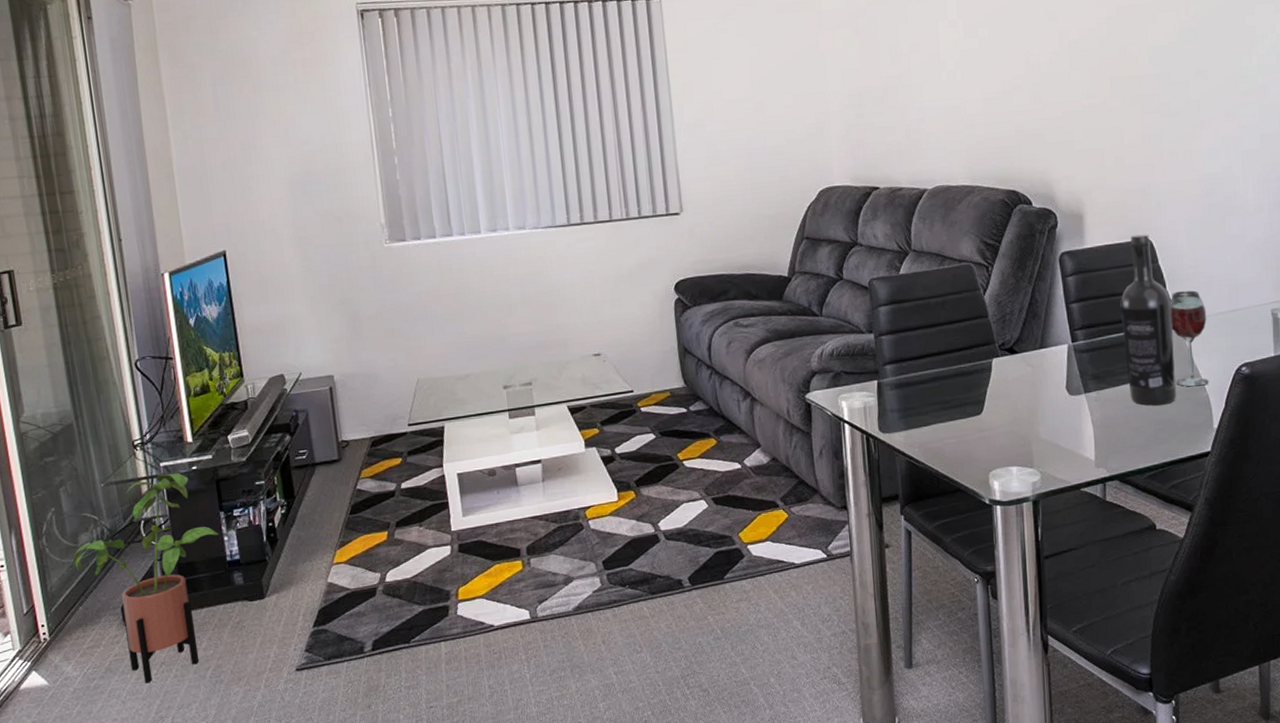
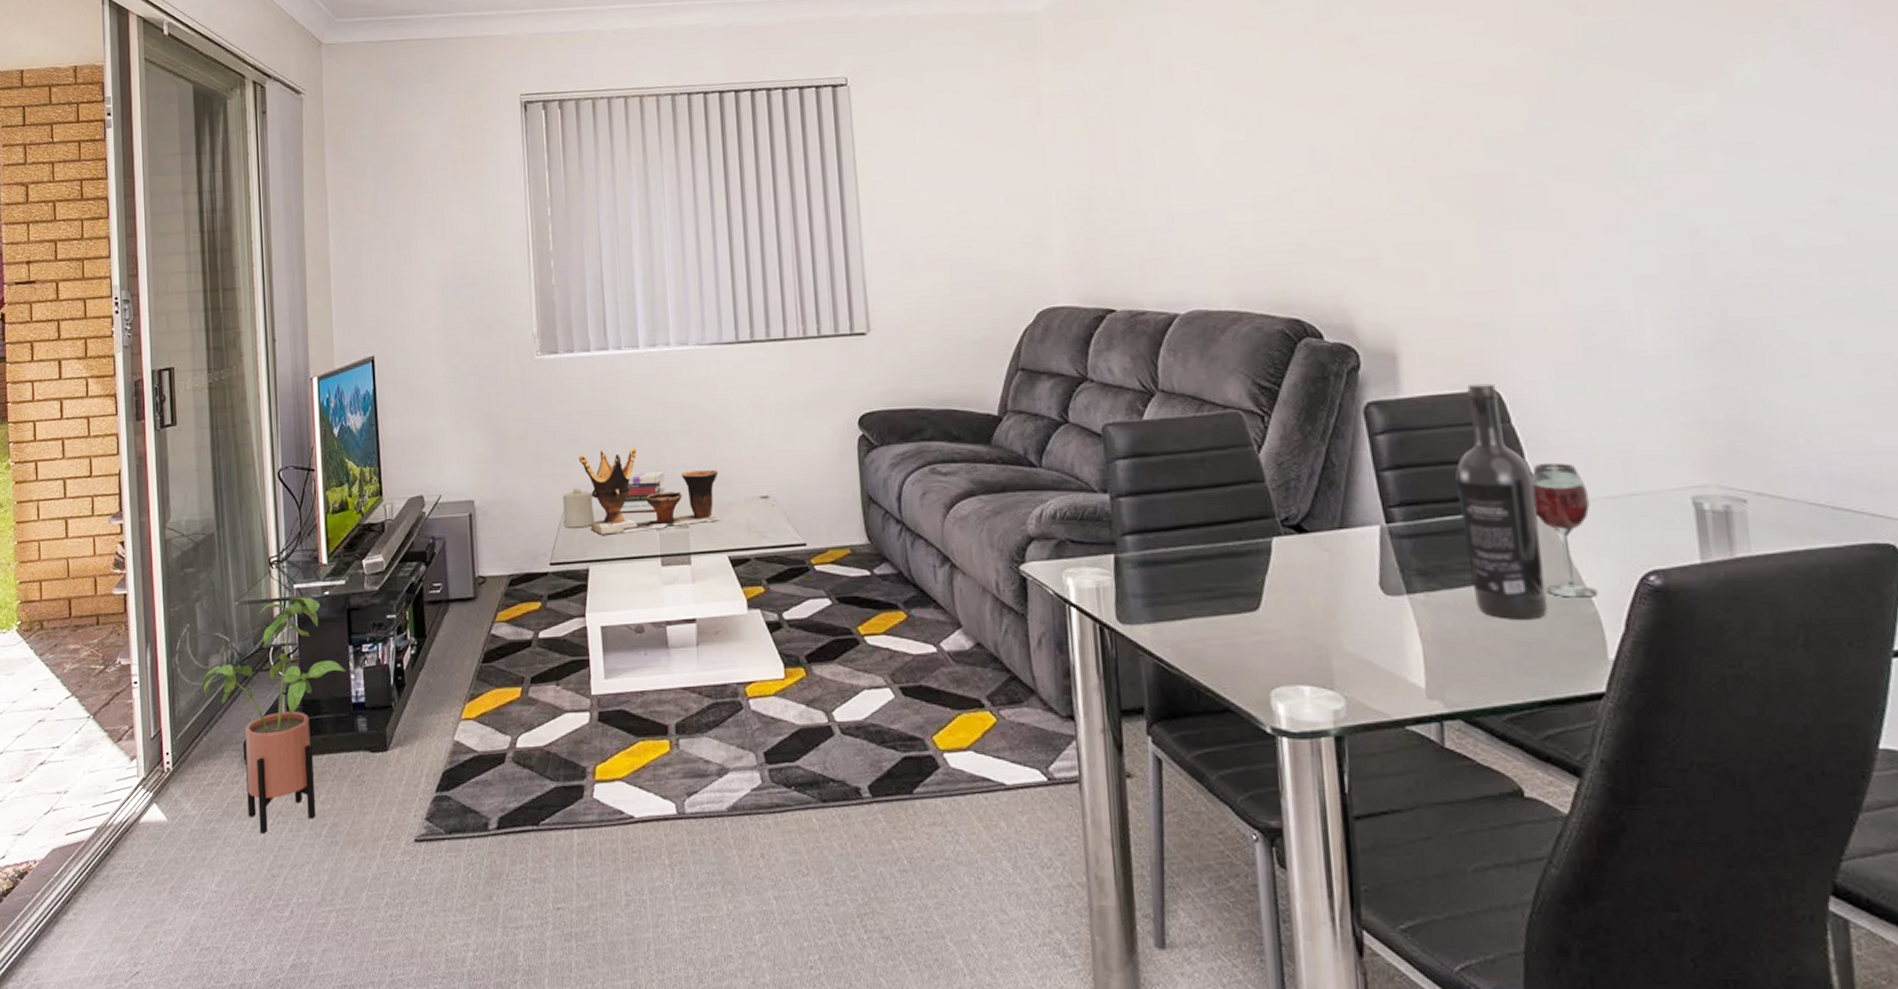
candle: none [417,357,448,393] -> present [563,487,595,528]
pottery: none [429,319,560,398] -> present [578,447,721,536]
books: none [469,339,510,378] -> present [619,472,666,514]

